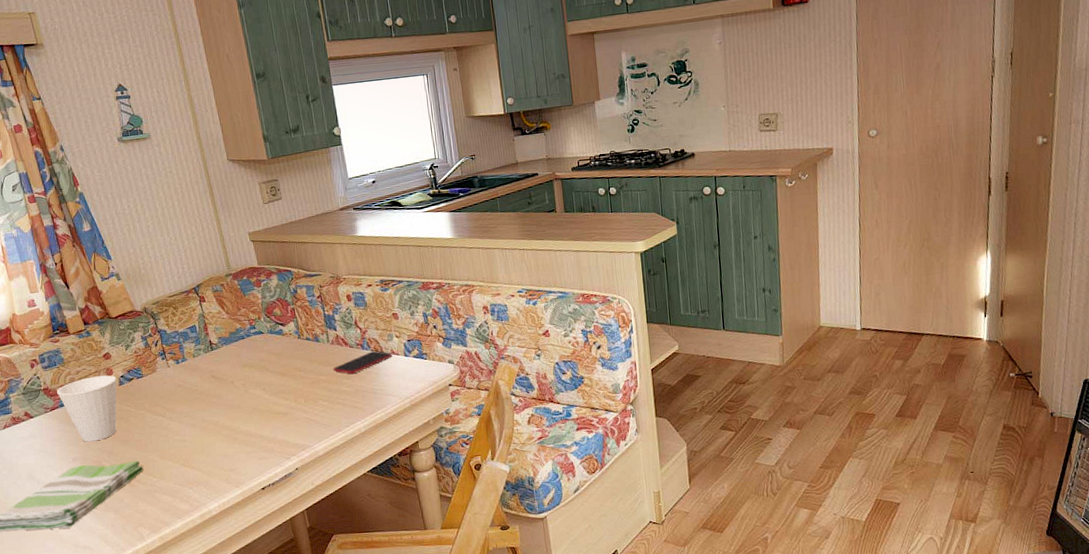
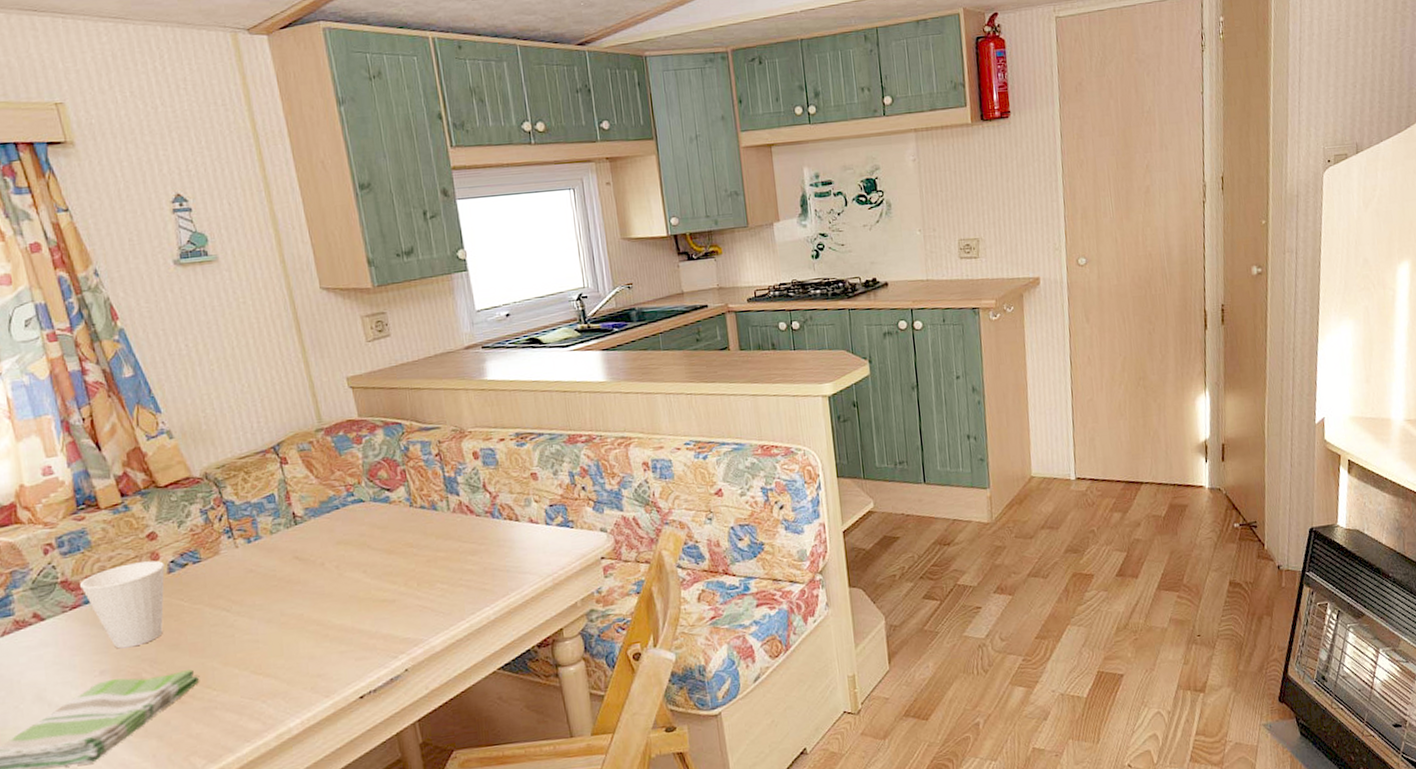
smartphone: present [333,351,392,375] -> none [454,519,530,550]

